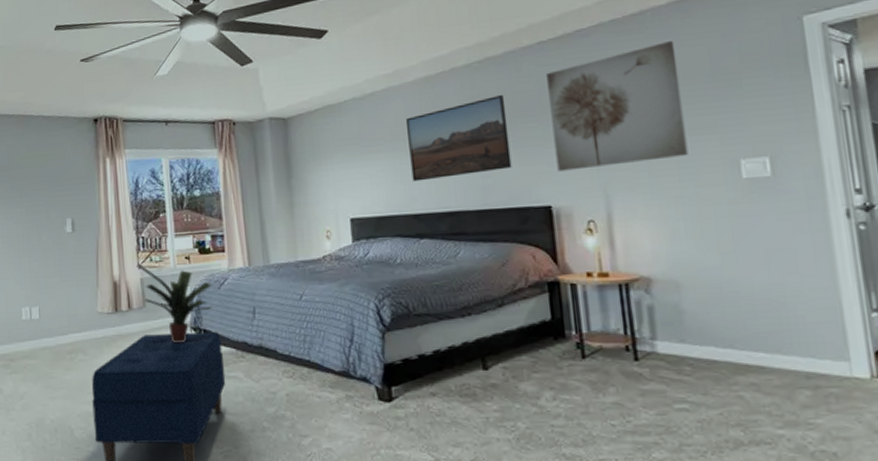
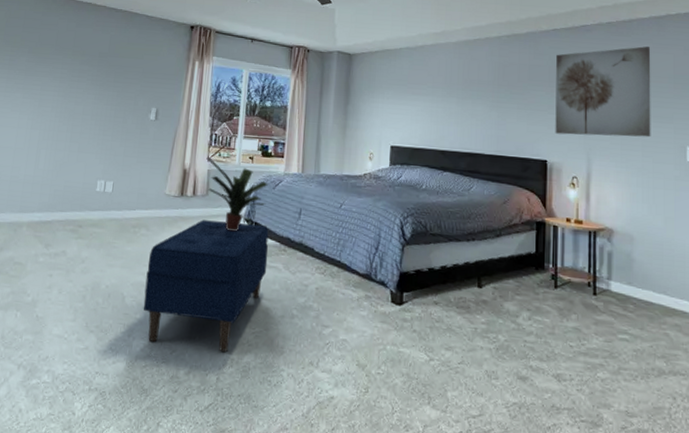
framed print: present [406,94,512,182] -> none [444,65,523,126]

